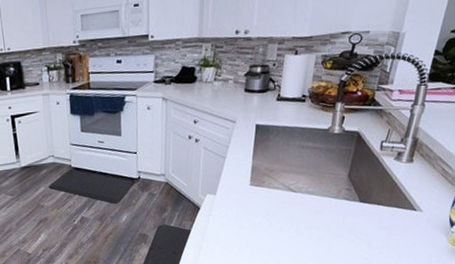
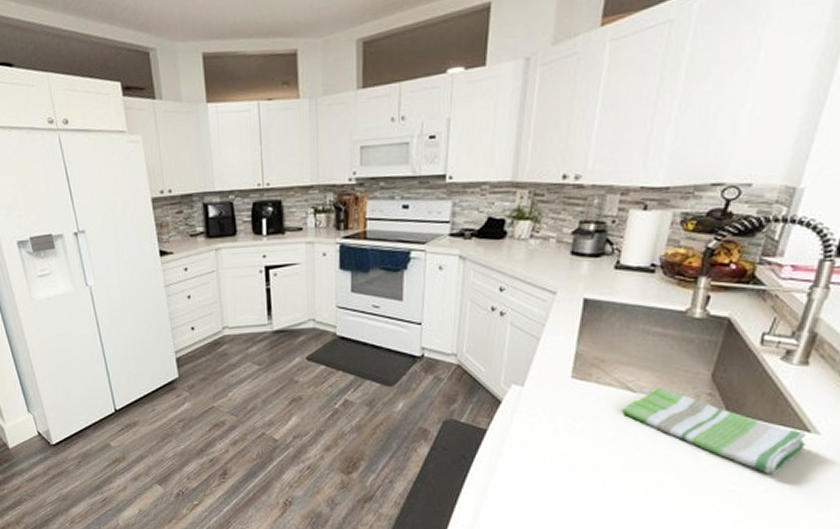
dish towel: none [287,187,413,243] -> present [622,388,805,474]

